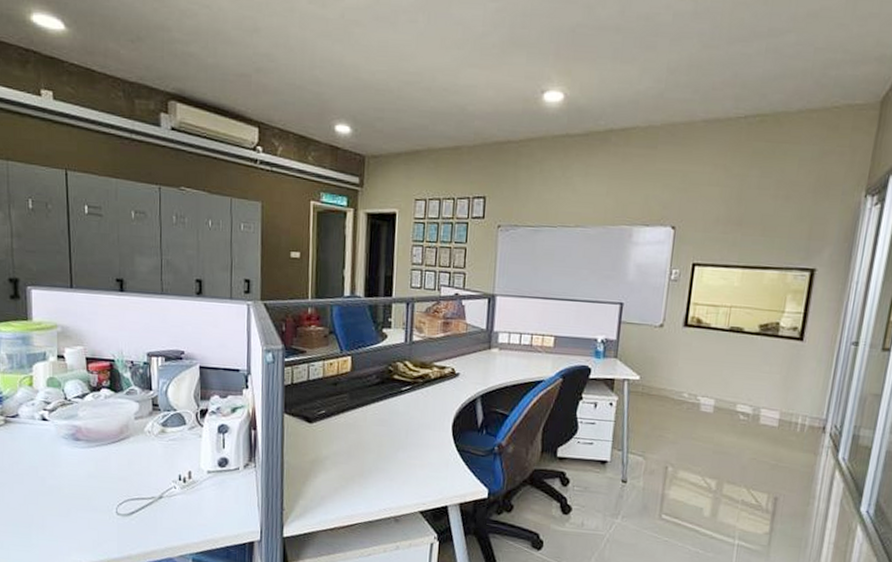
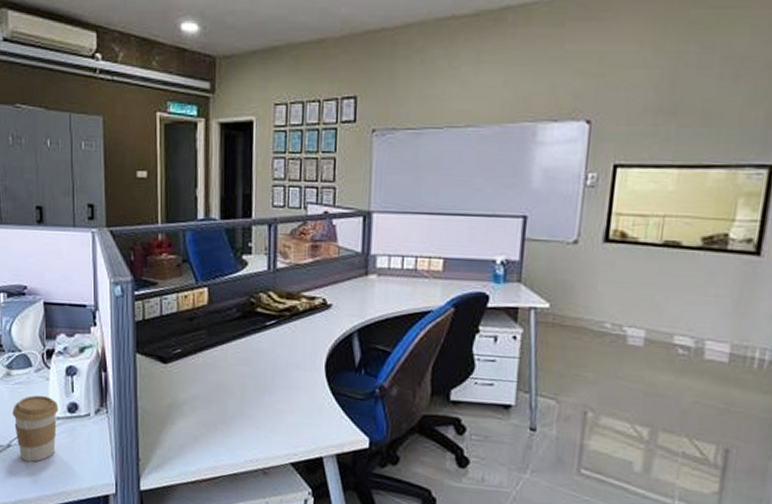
coffee cup: none [166,450,210,512] -> present [12,395,59,462]

